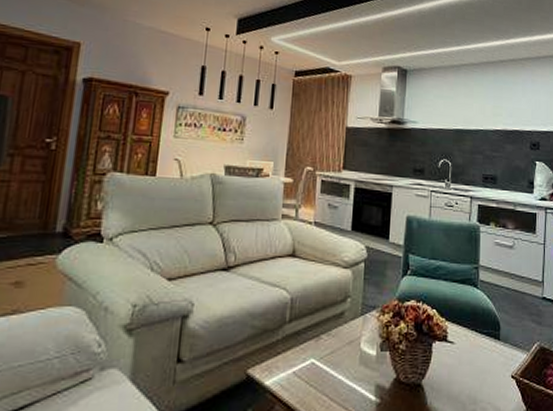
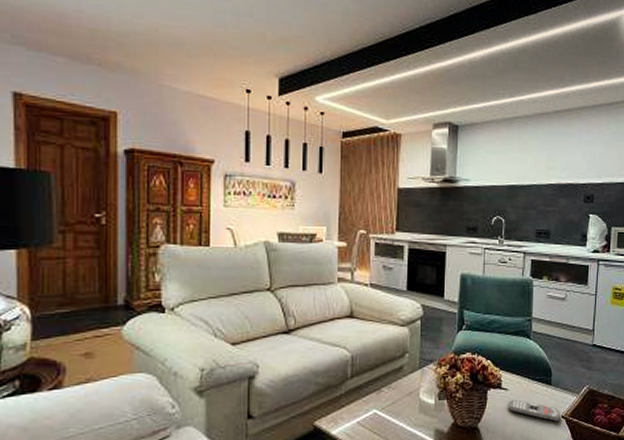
remote control: none [453,355,510,382] -> present [507,400,560,422]

